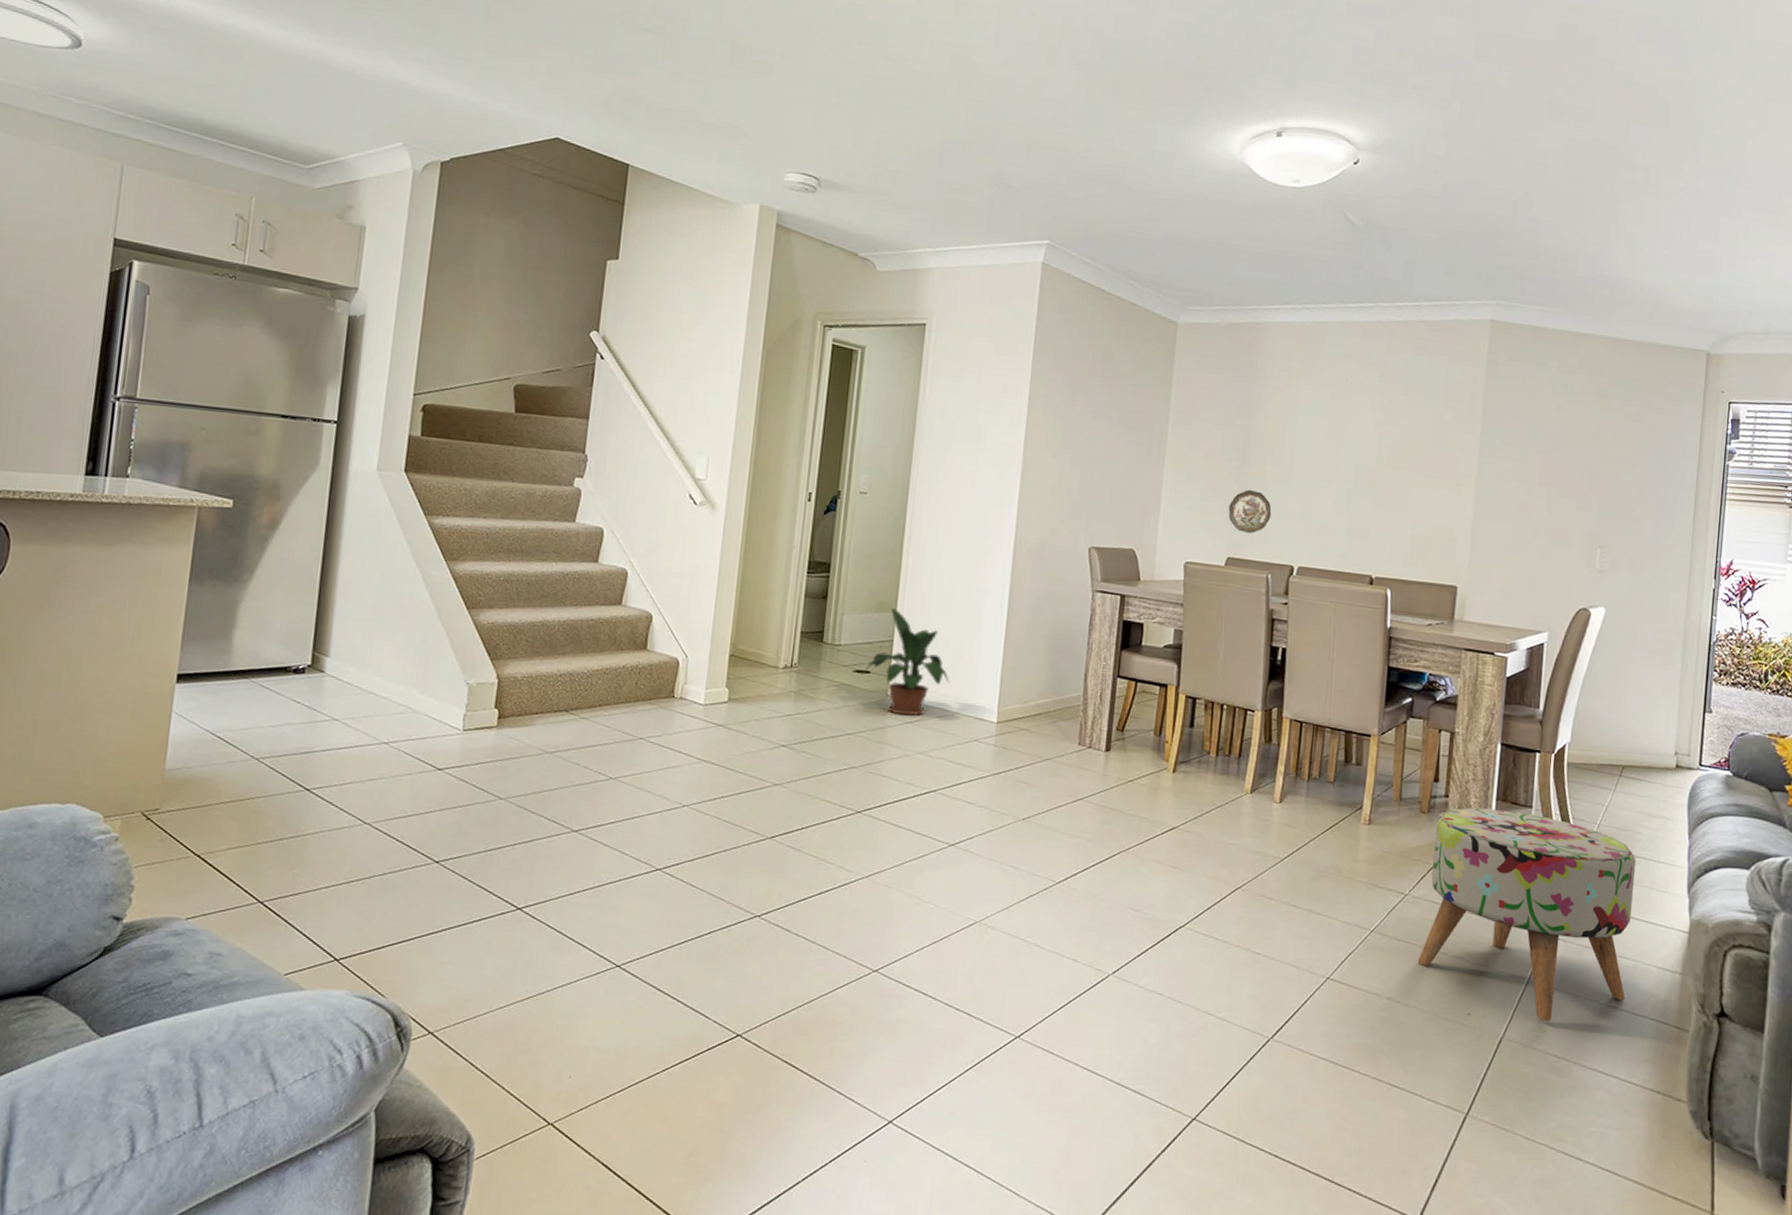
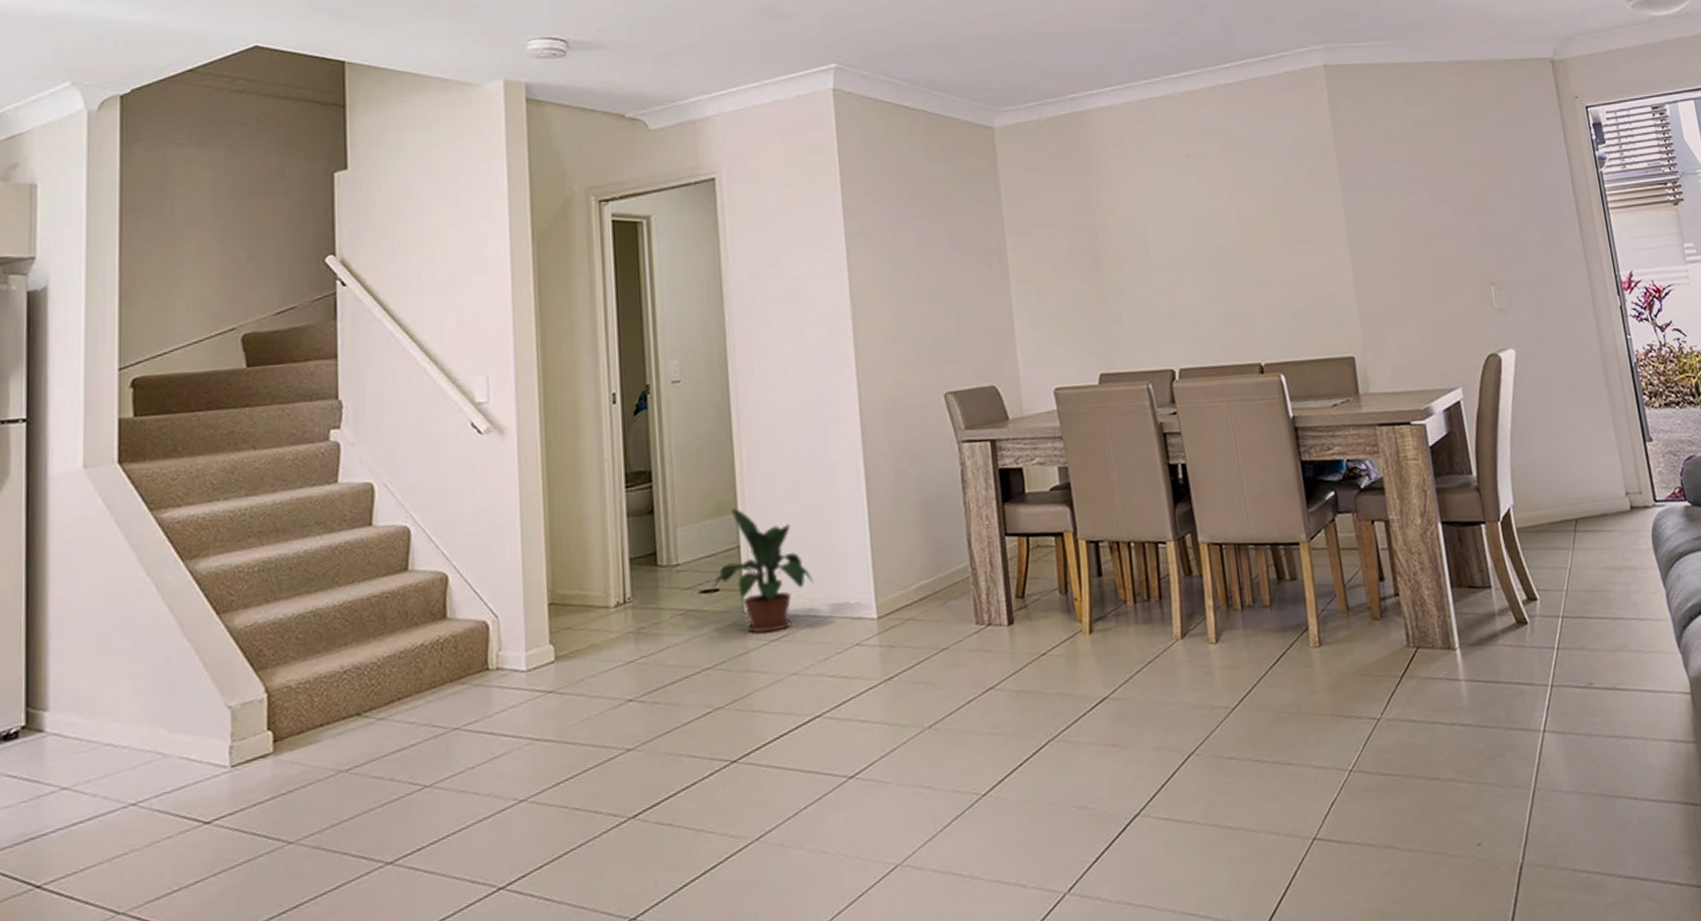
decorative plate: present [1228,490,1272,533] -> none [1089,294,1139,343]
ottoman: present [1417,807,1637,1022] -> none [1391,594,1643,834]

